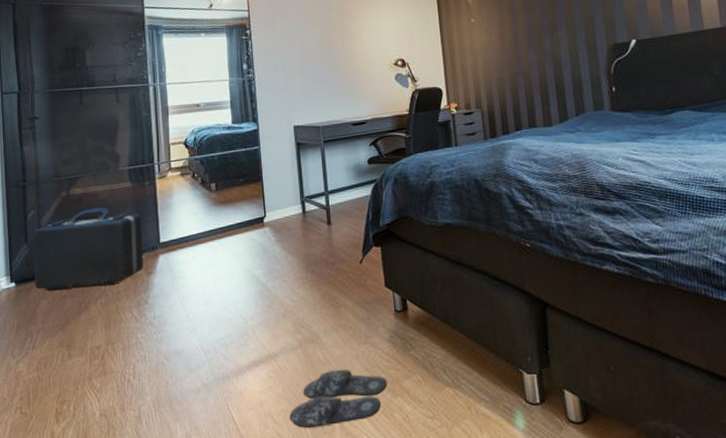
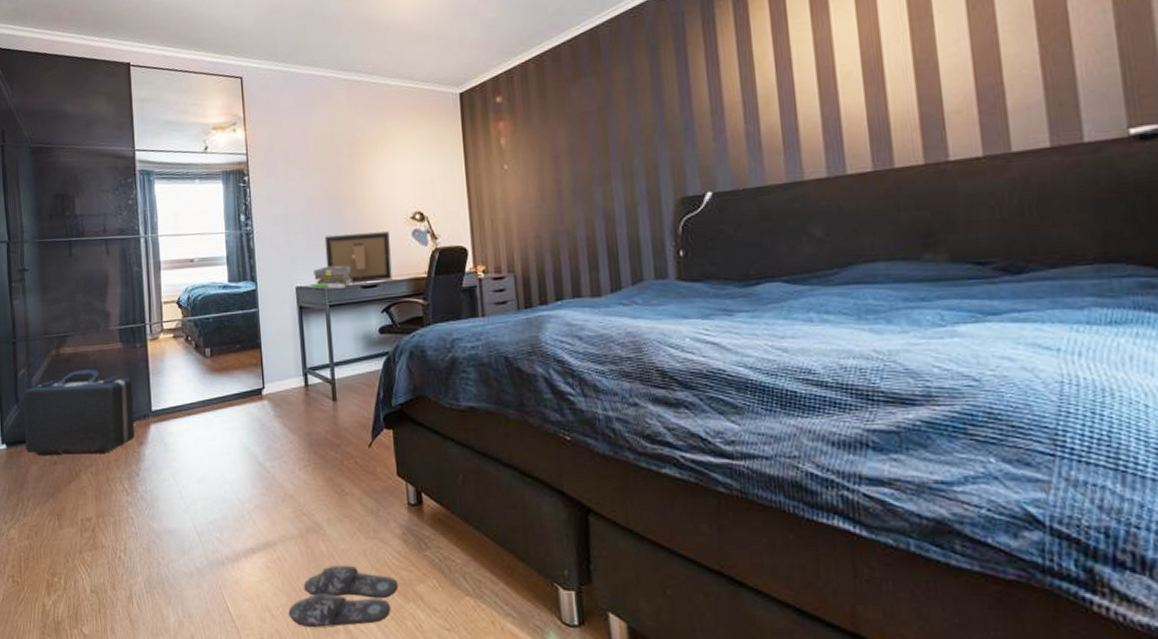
books: none [307,106,344,127] -> present [311,265,352,289]
picture frame: none [319,76,379,122] -> present [324,231,392,284]

